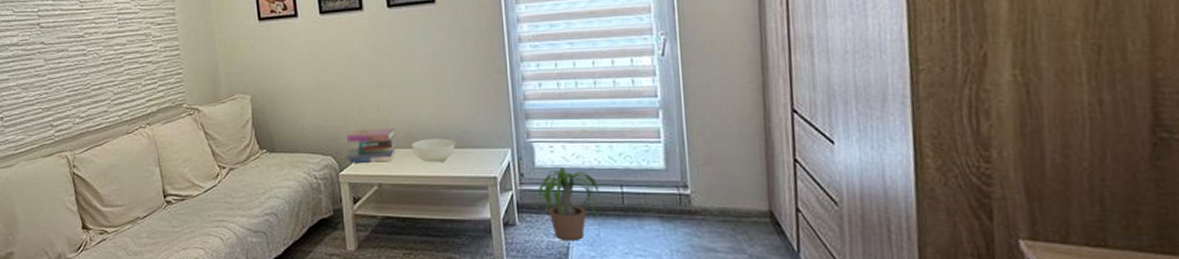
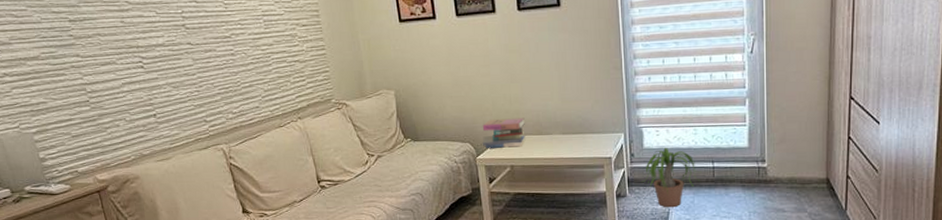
bowl: present [411,138,456,163] -> none [539,126,577,147]

